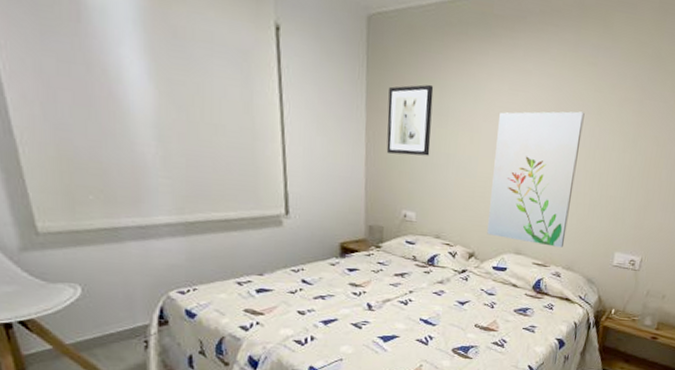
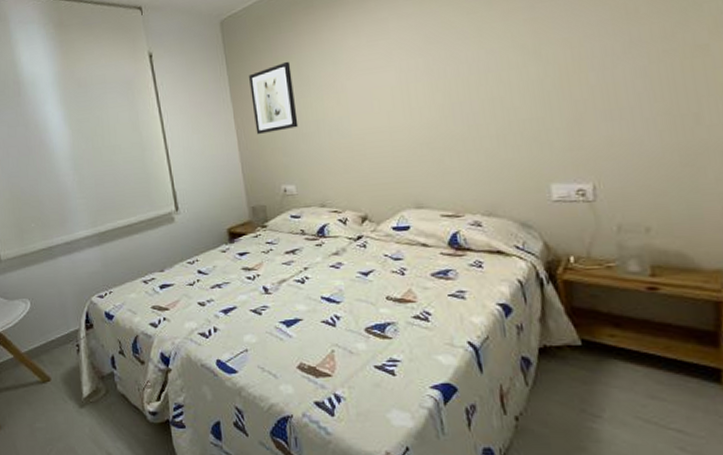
wall art: present [487,111,585,248] -> none [363,39,477,194]

